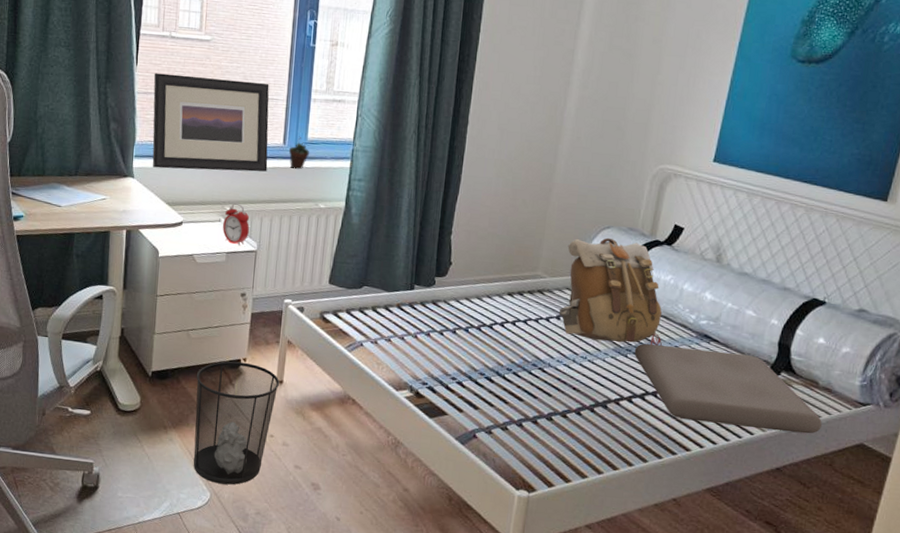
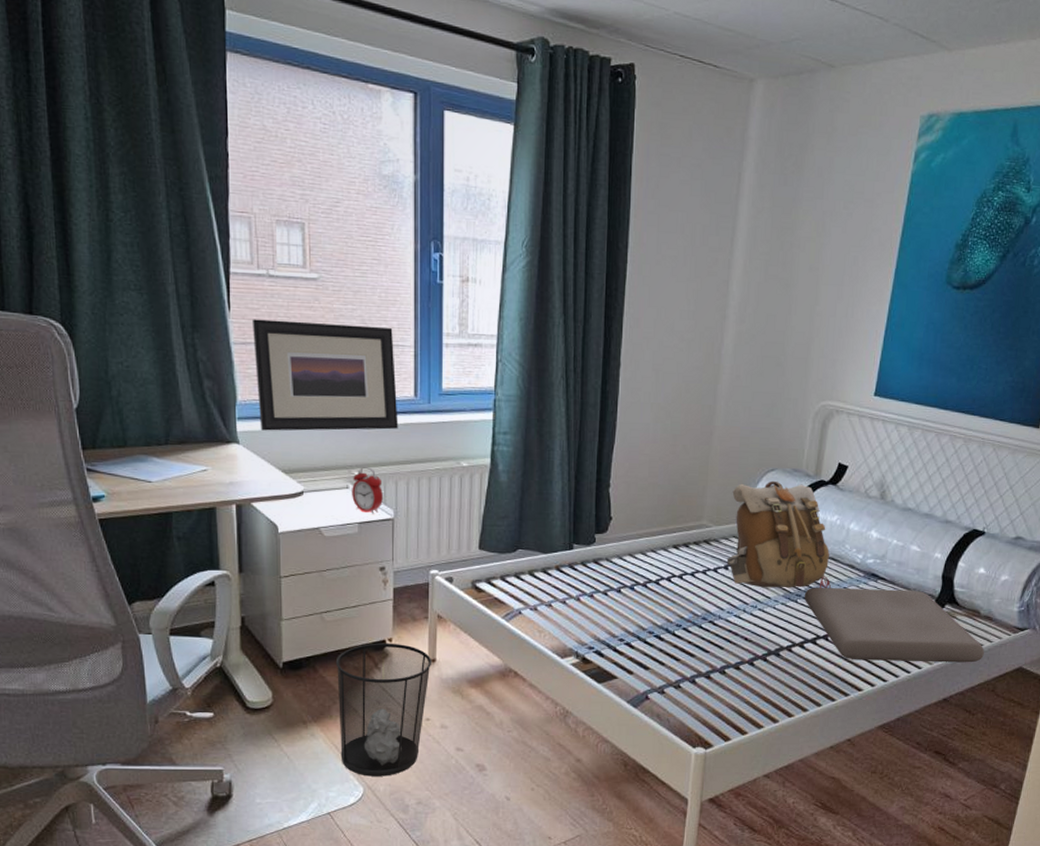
succulent plant: present [288,136,309,170] -> none [421,387,445,425]

